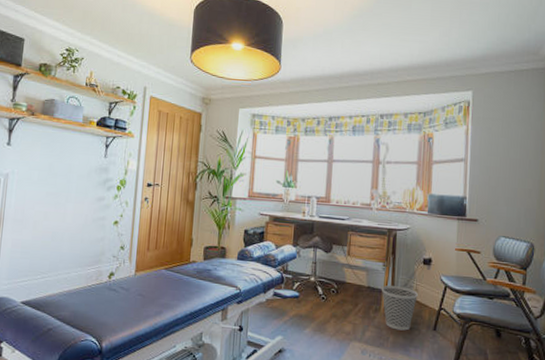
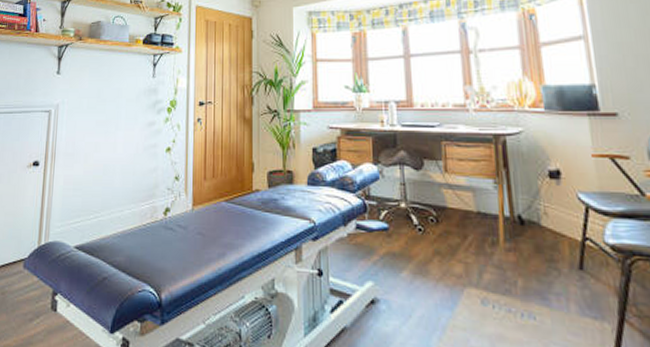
wastebasket: present [381,285,419,331] -> none [495,209,550,271]

